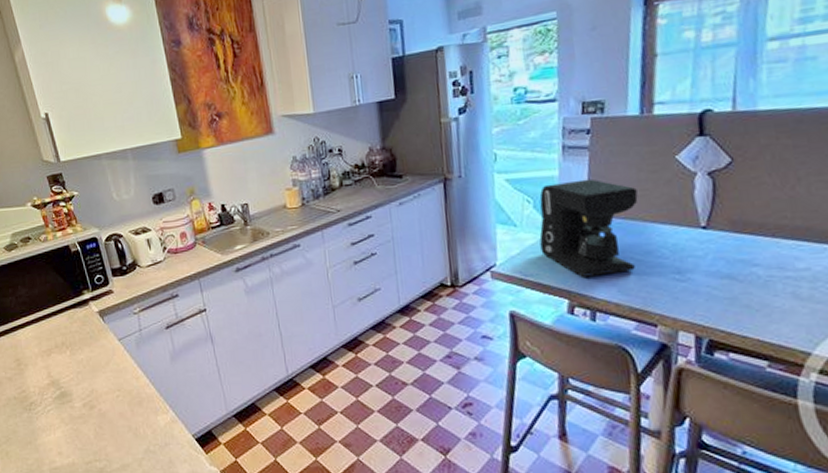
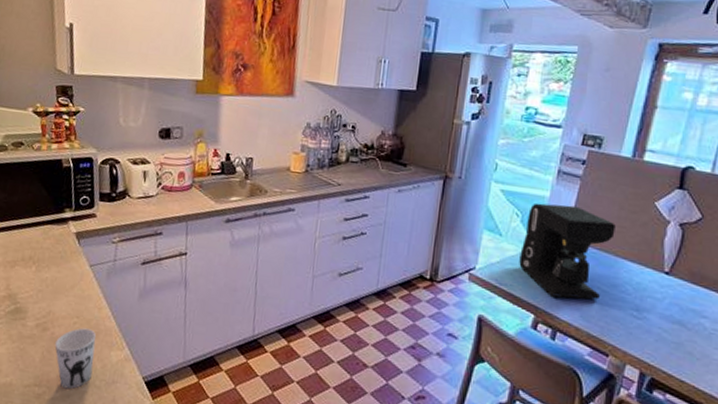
cup: none [104,399,145,459] -> present [54,328,96,390]

